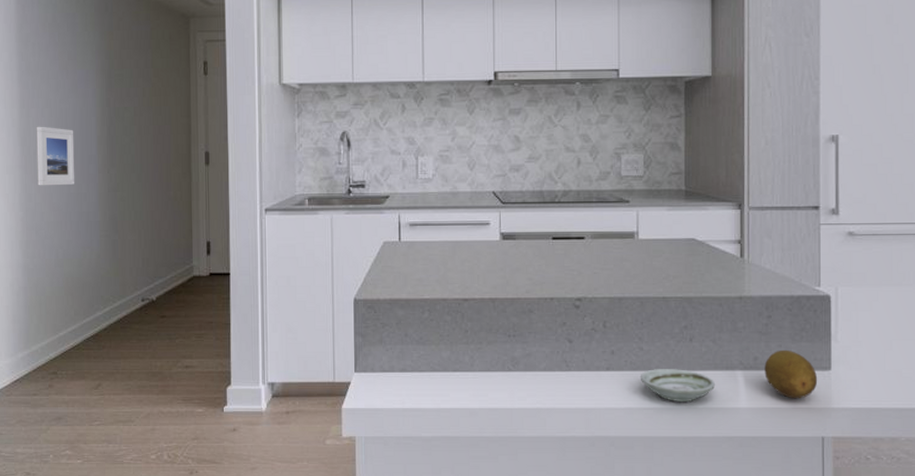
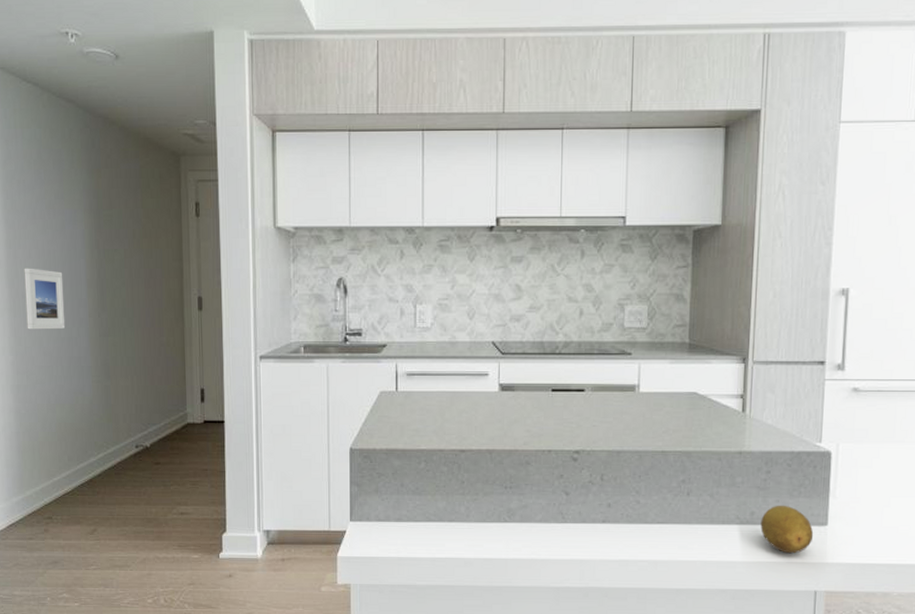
saucer: present [640,369,715,401] -> none [635,522,710,555]

